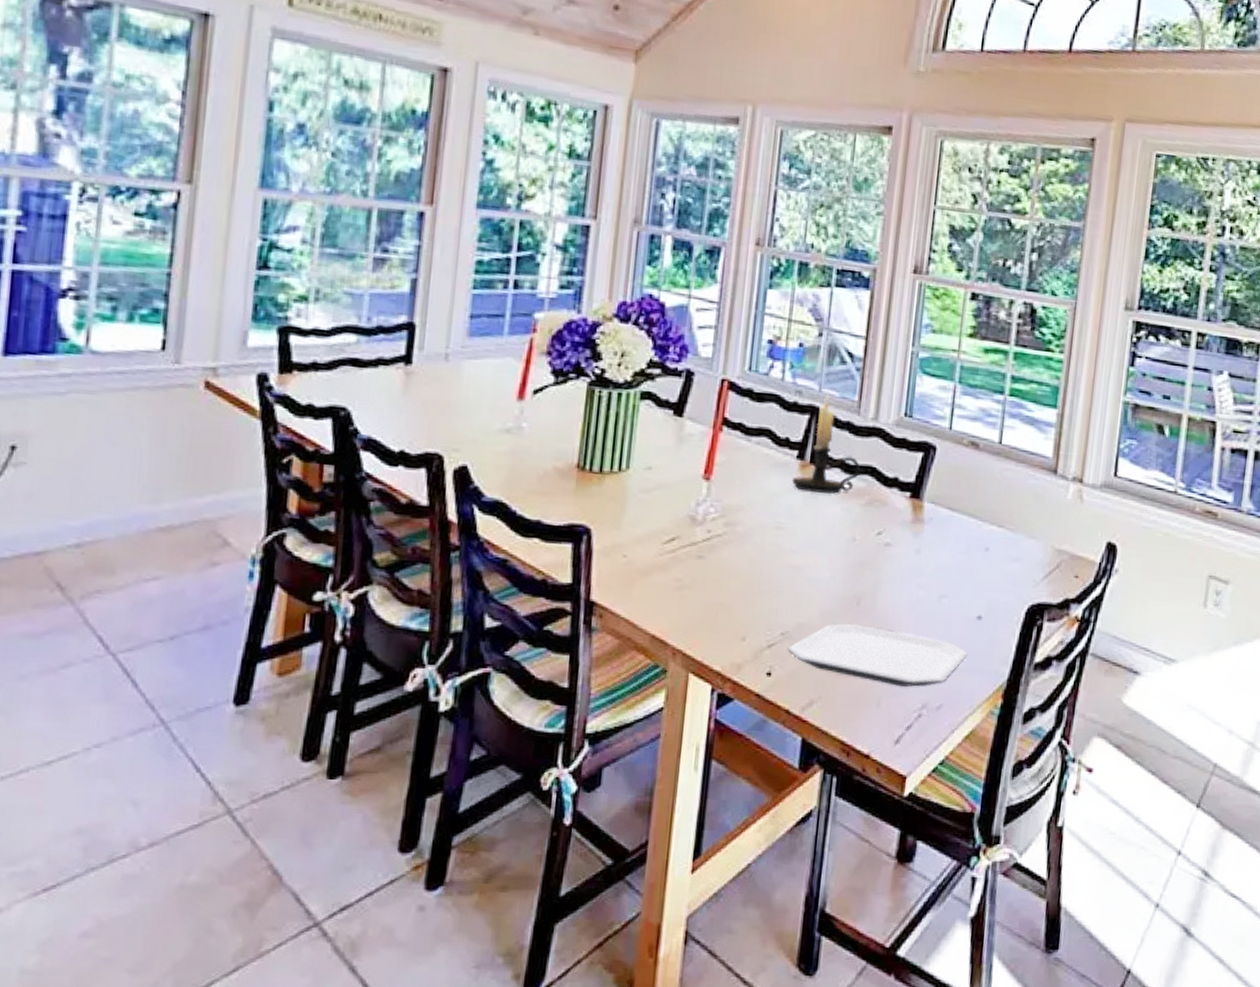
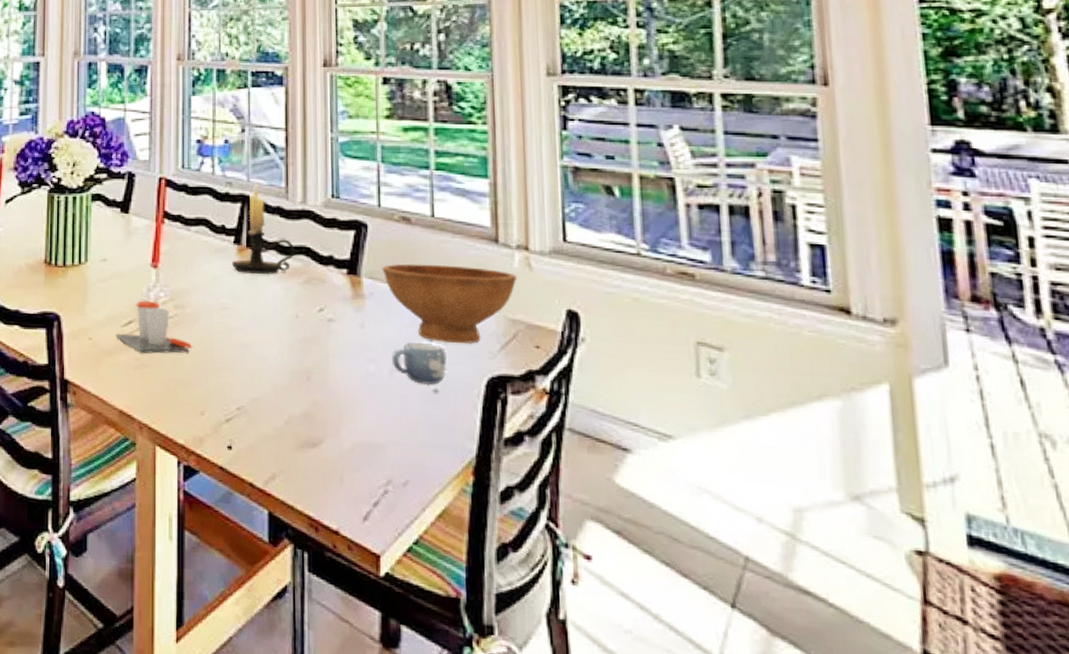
cup: none [654,516,740,575] -> present [115,300,192,354]
plate: present [787,624,968,687] -> none [244,398,429,462]
mug: none [942,569,994,611] -> present [391,343,446,385]
bowl: none [945,489,1069,572] -> present [382,263,518,344]

